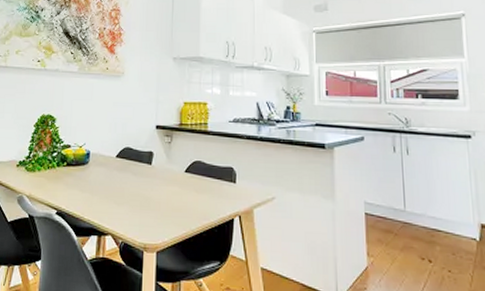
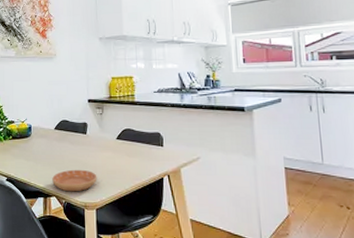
saucer: none [109,204,161,231] -> present [52,169,97,192]

